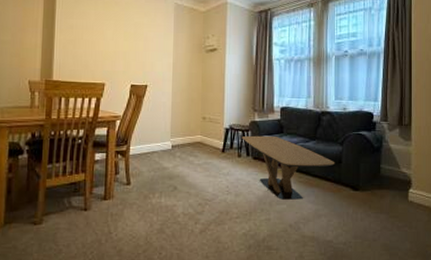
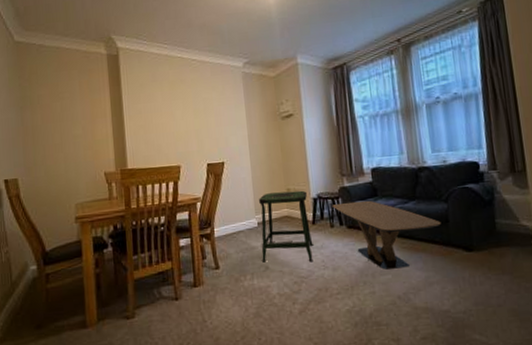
stool: none [172,119,220,187] -> present [259,190,314,263]

